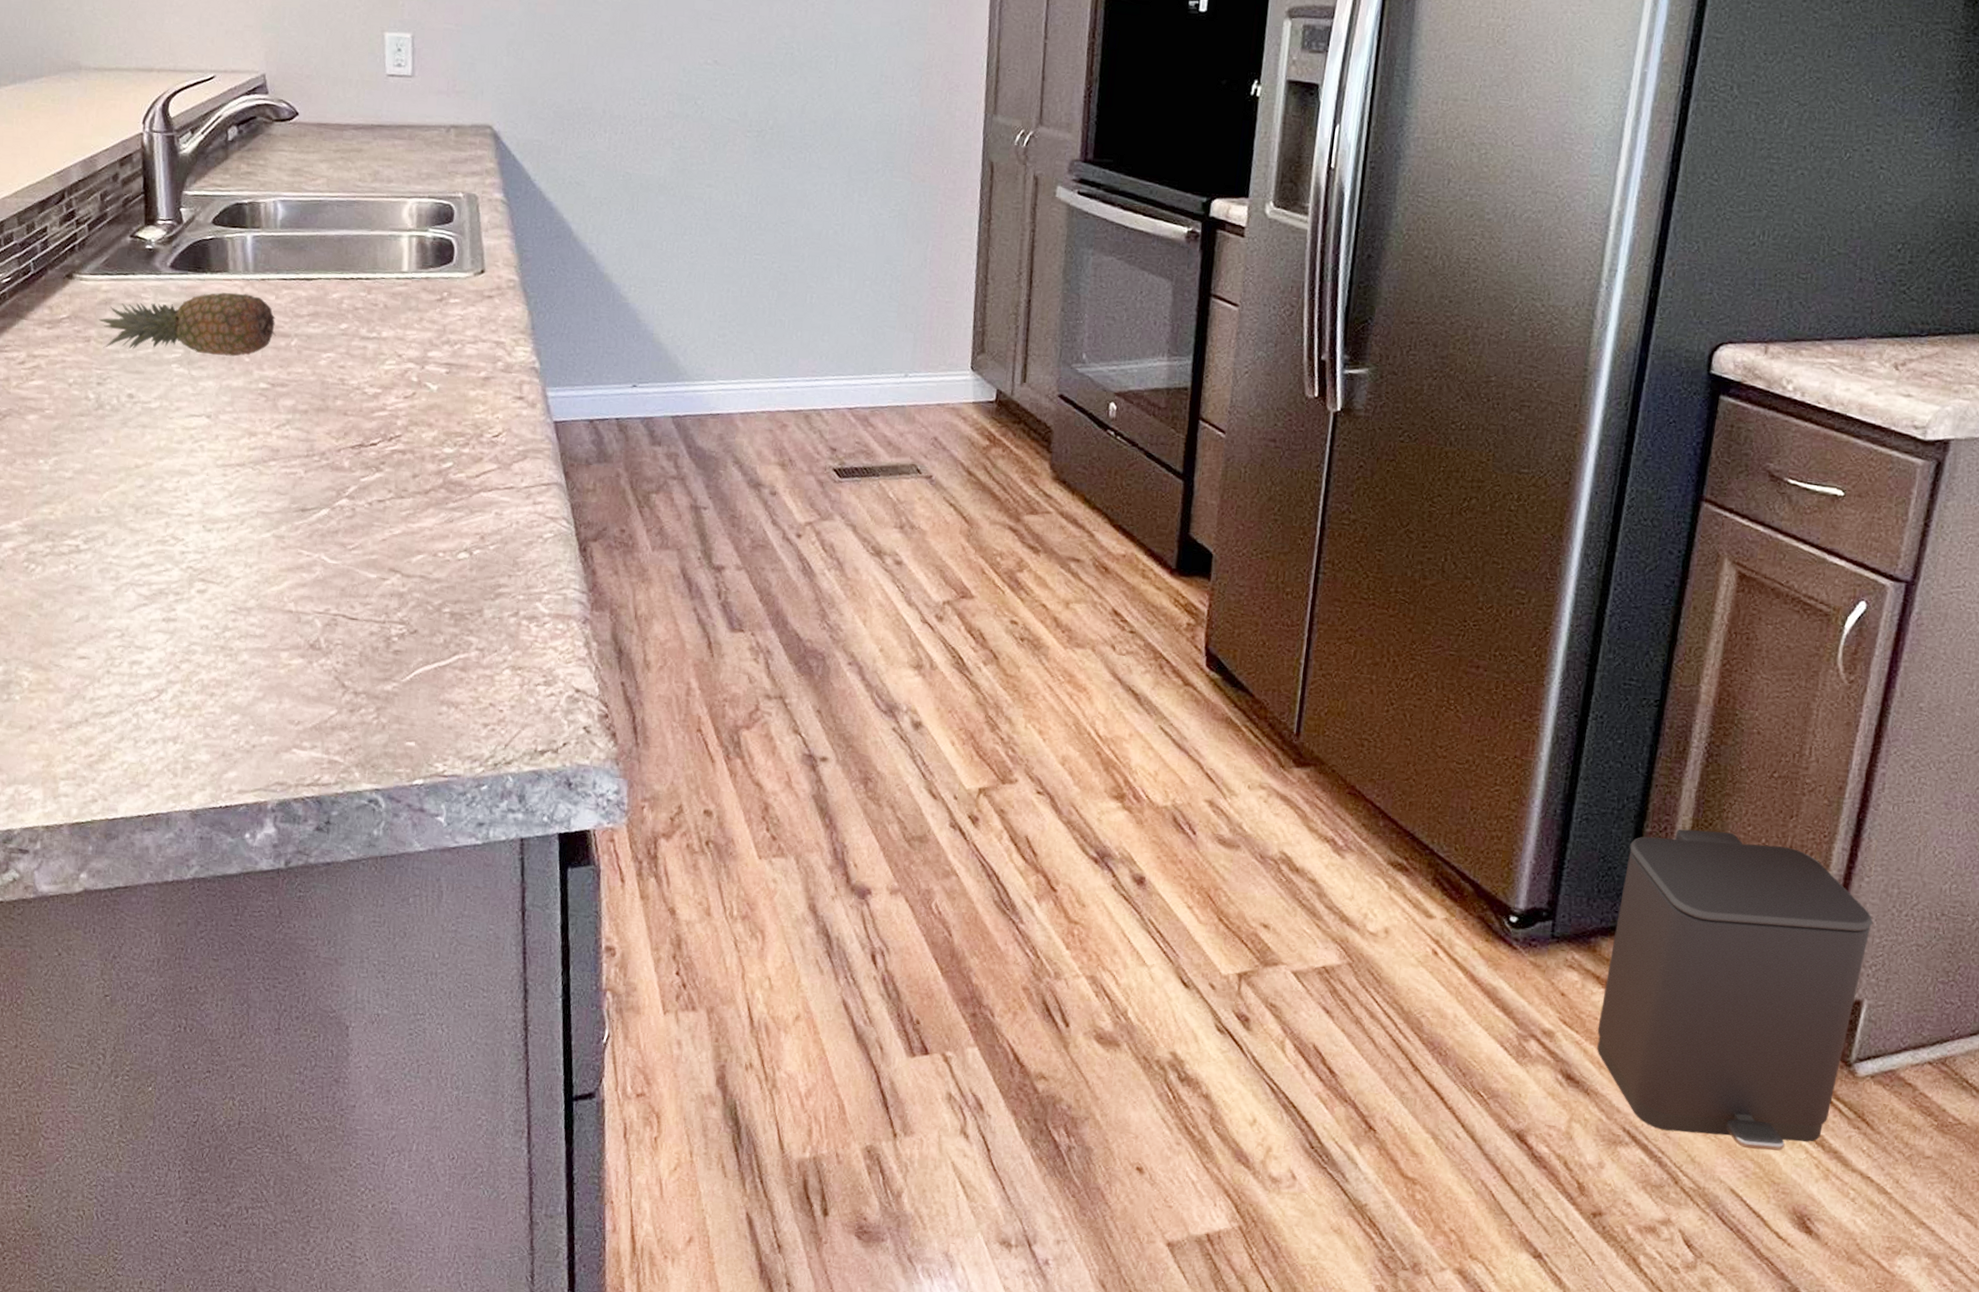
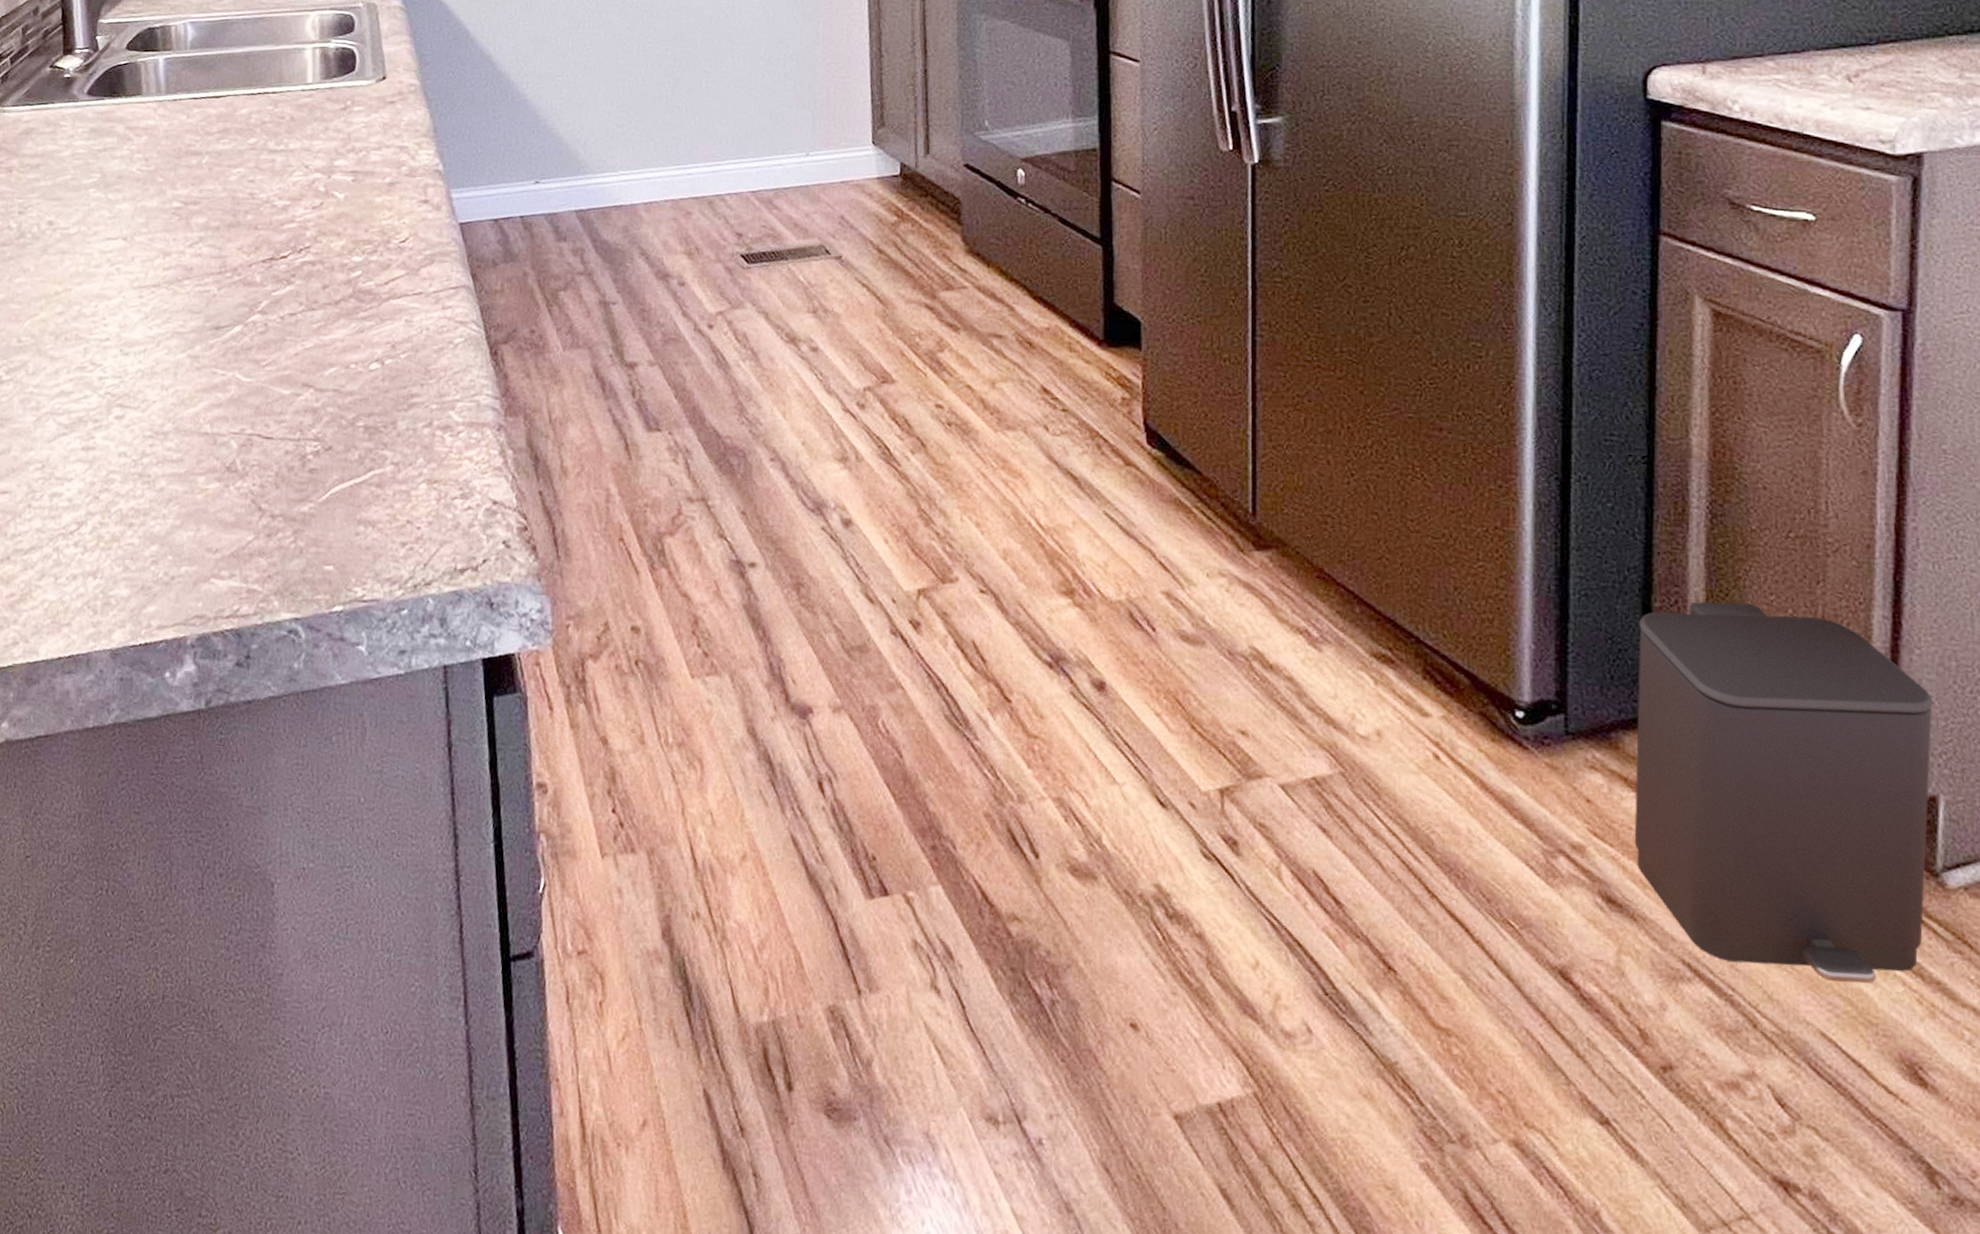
fruit: present [99,292,276,357] -> none [20,115,188,178]

